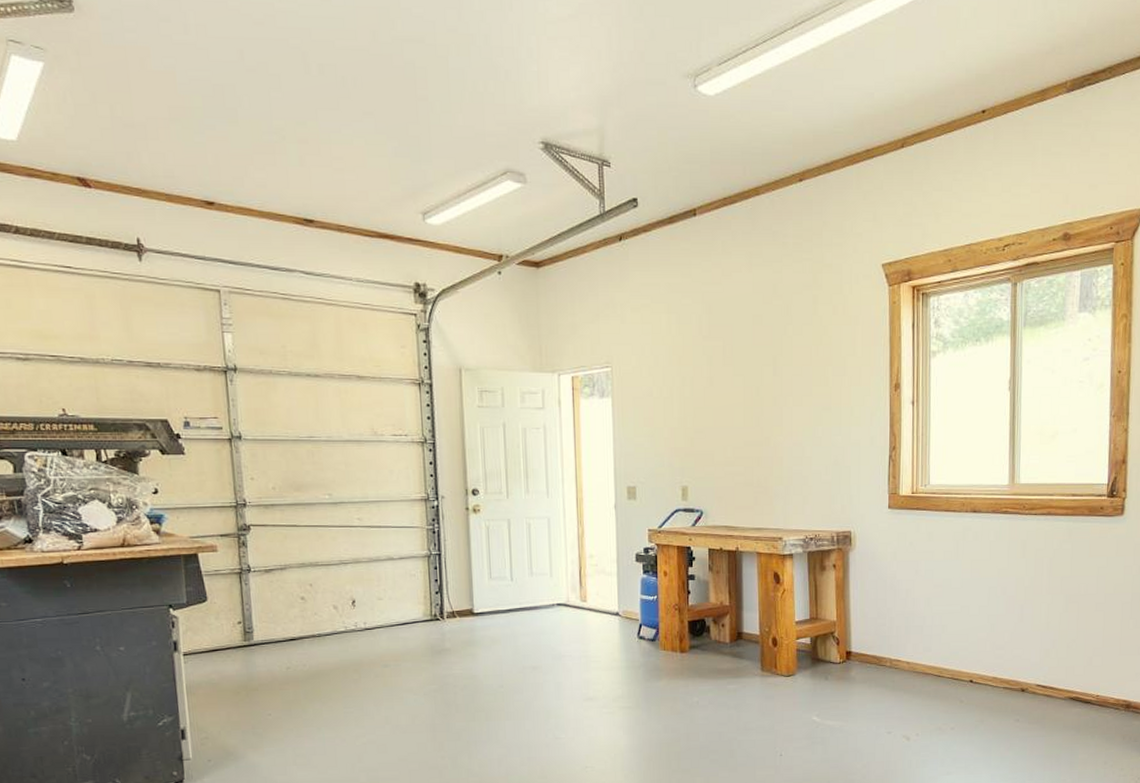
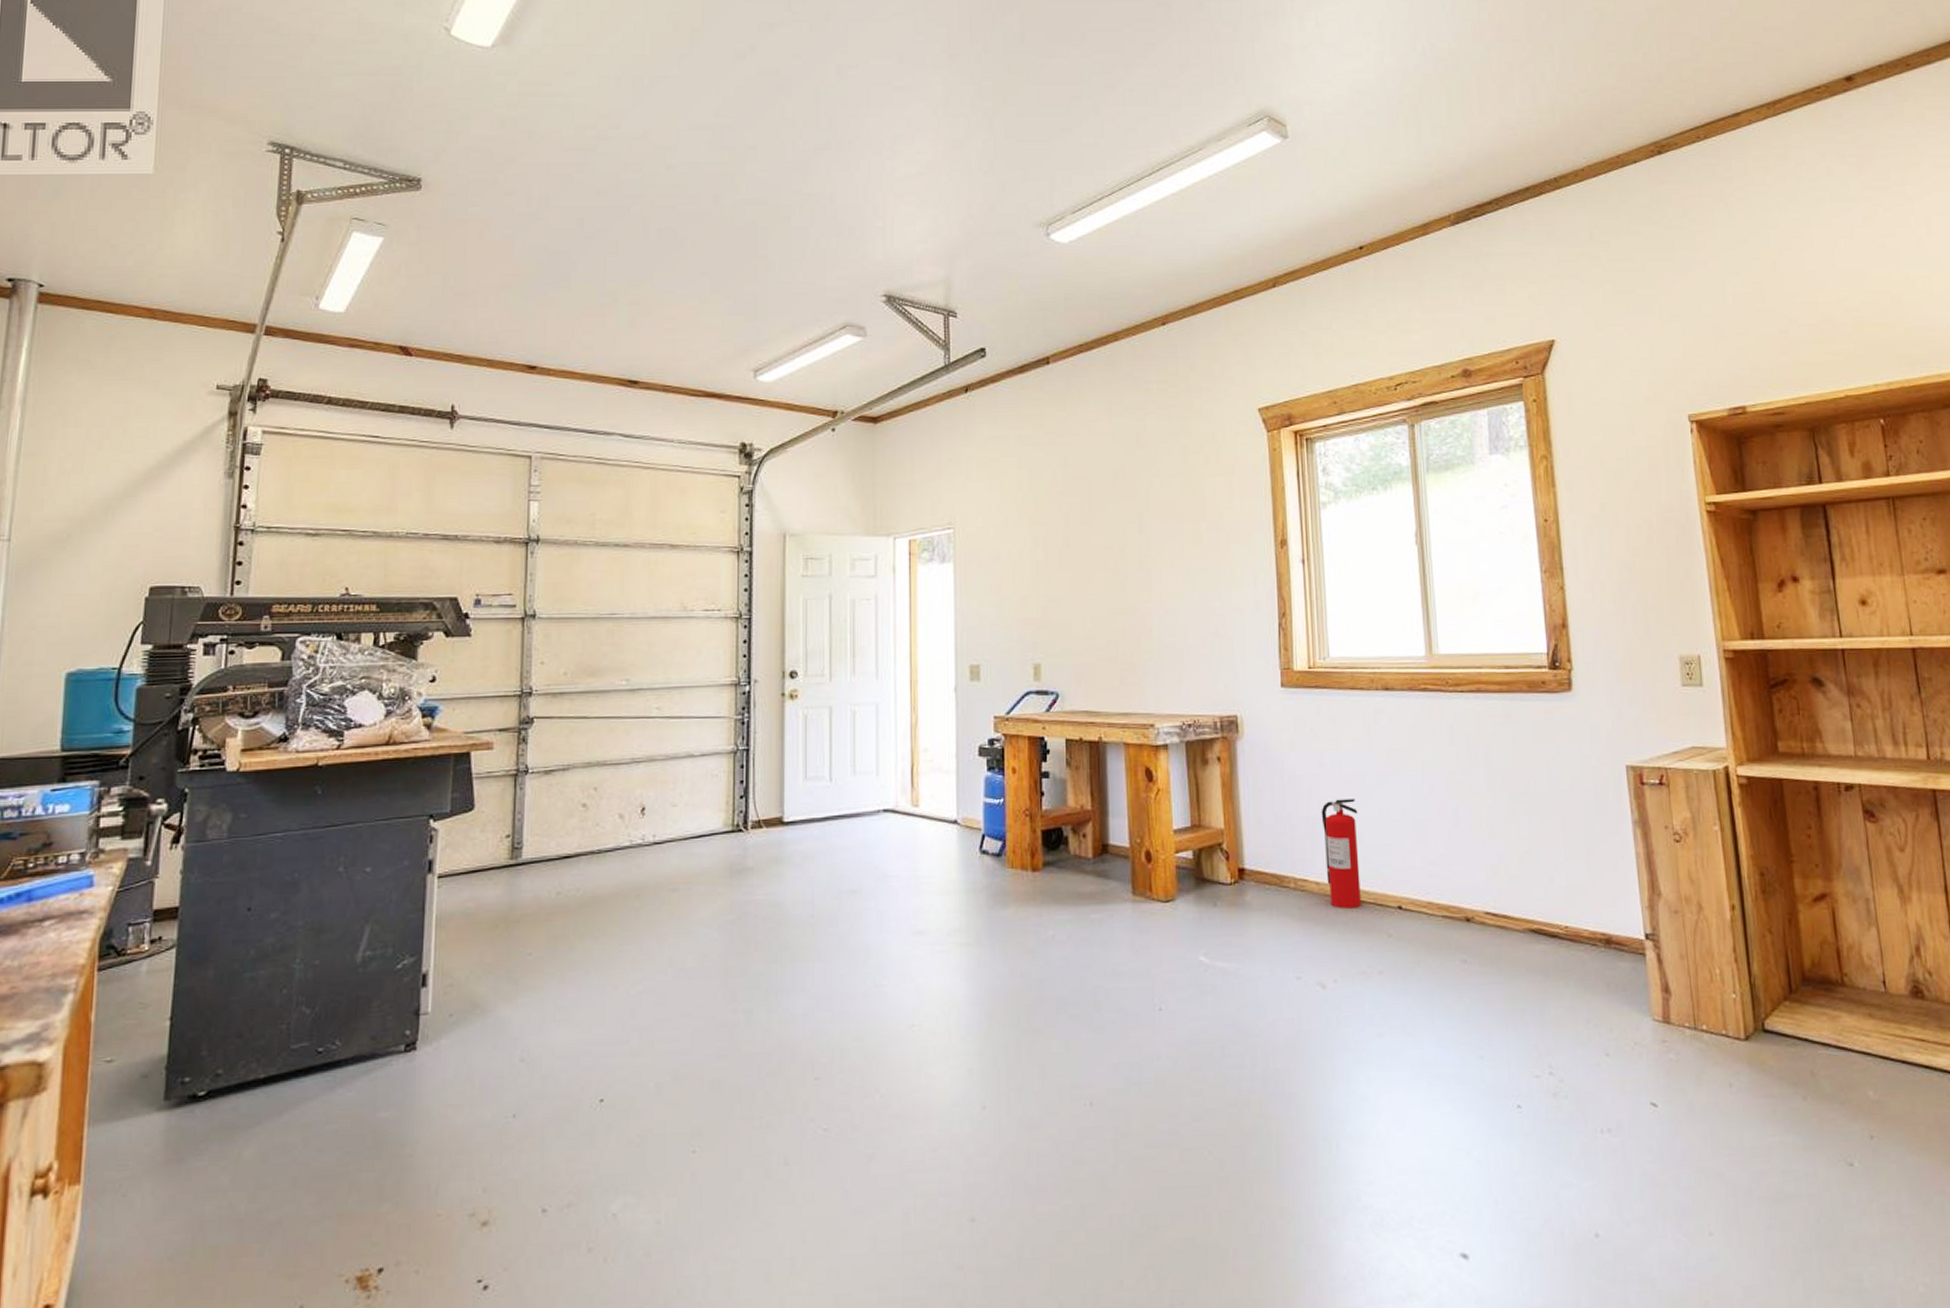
fire extinguisher: none [914,598,944,682] -> present [1321,799,1361,909]

